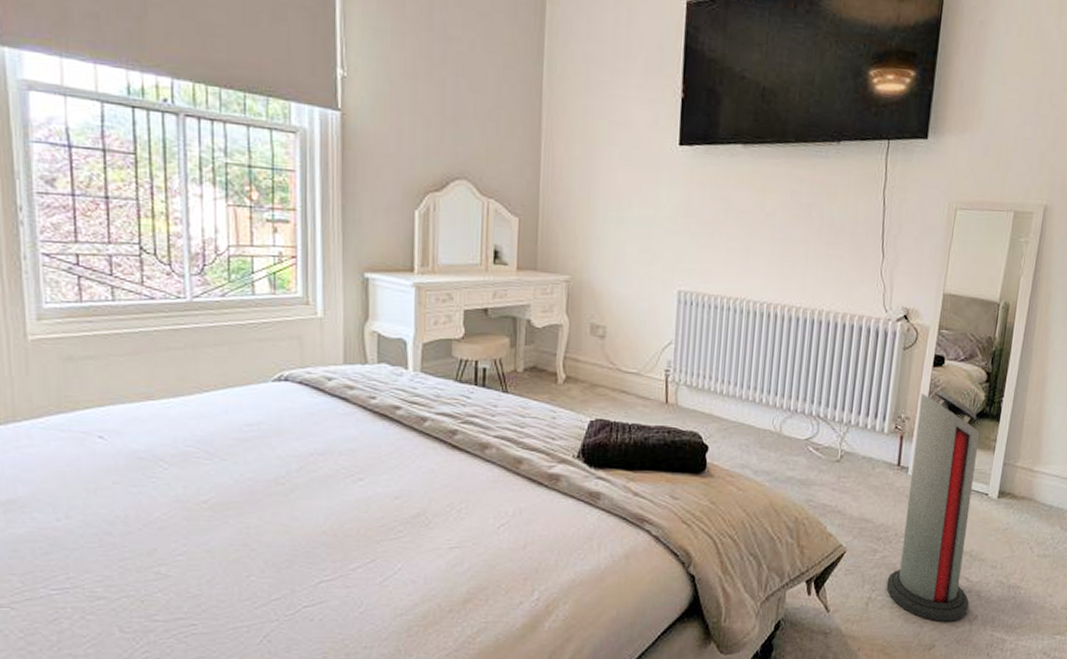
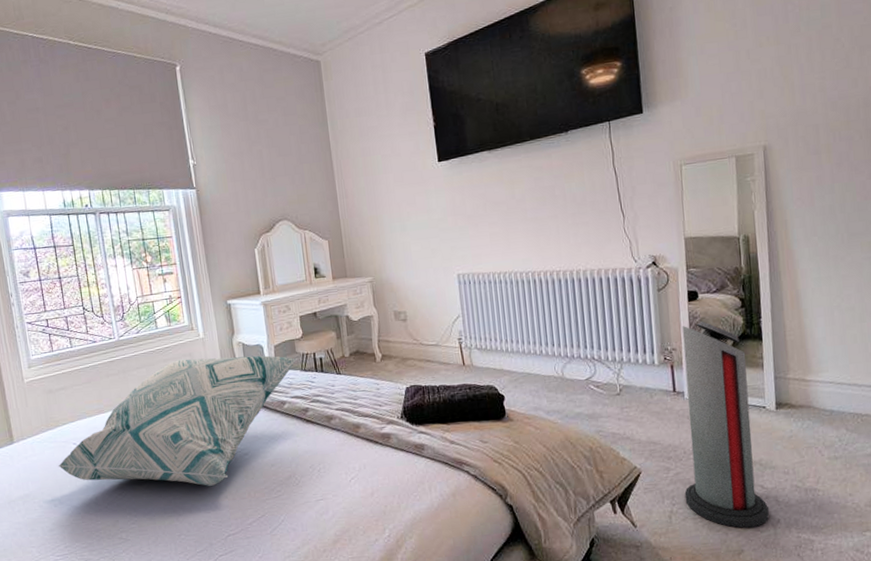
decorative pillow: none [70,342,453,516] -> present [58,355,298,486]

